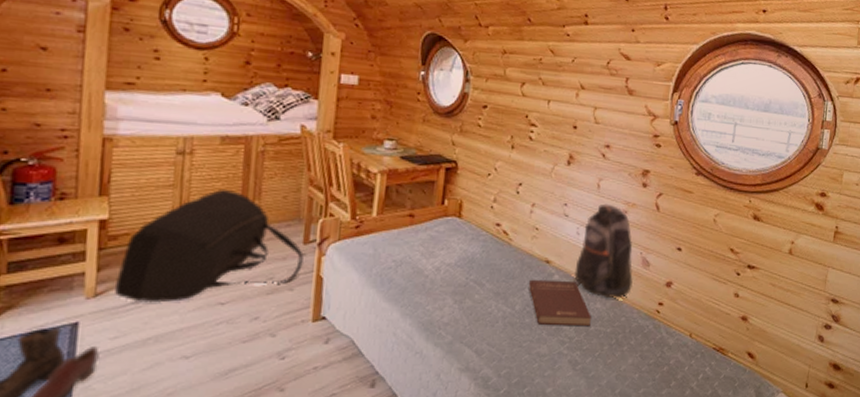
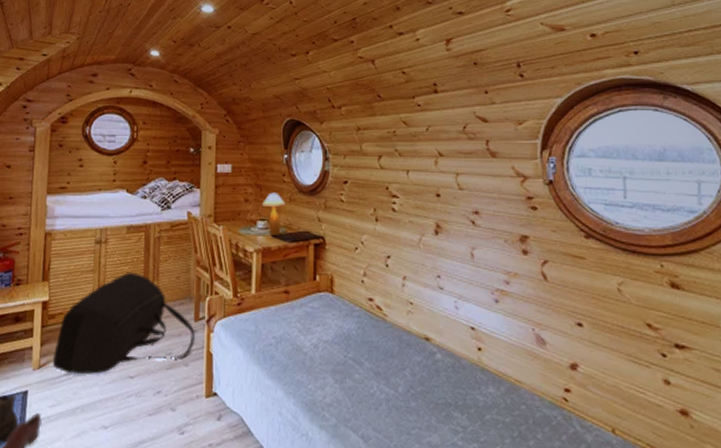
table lamp: none [390,109,419,158] -> present [261,191,286,237]
book: present [528,279,593,327] -> none [409,358,486,415]
backpack: present [574,203,633,299] -> none [458,274,528,383]

